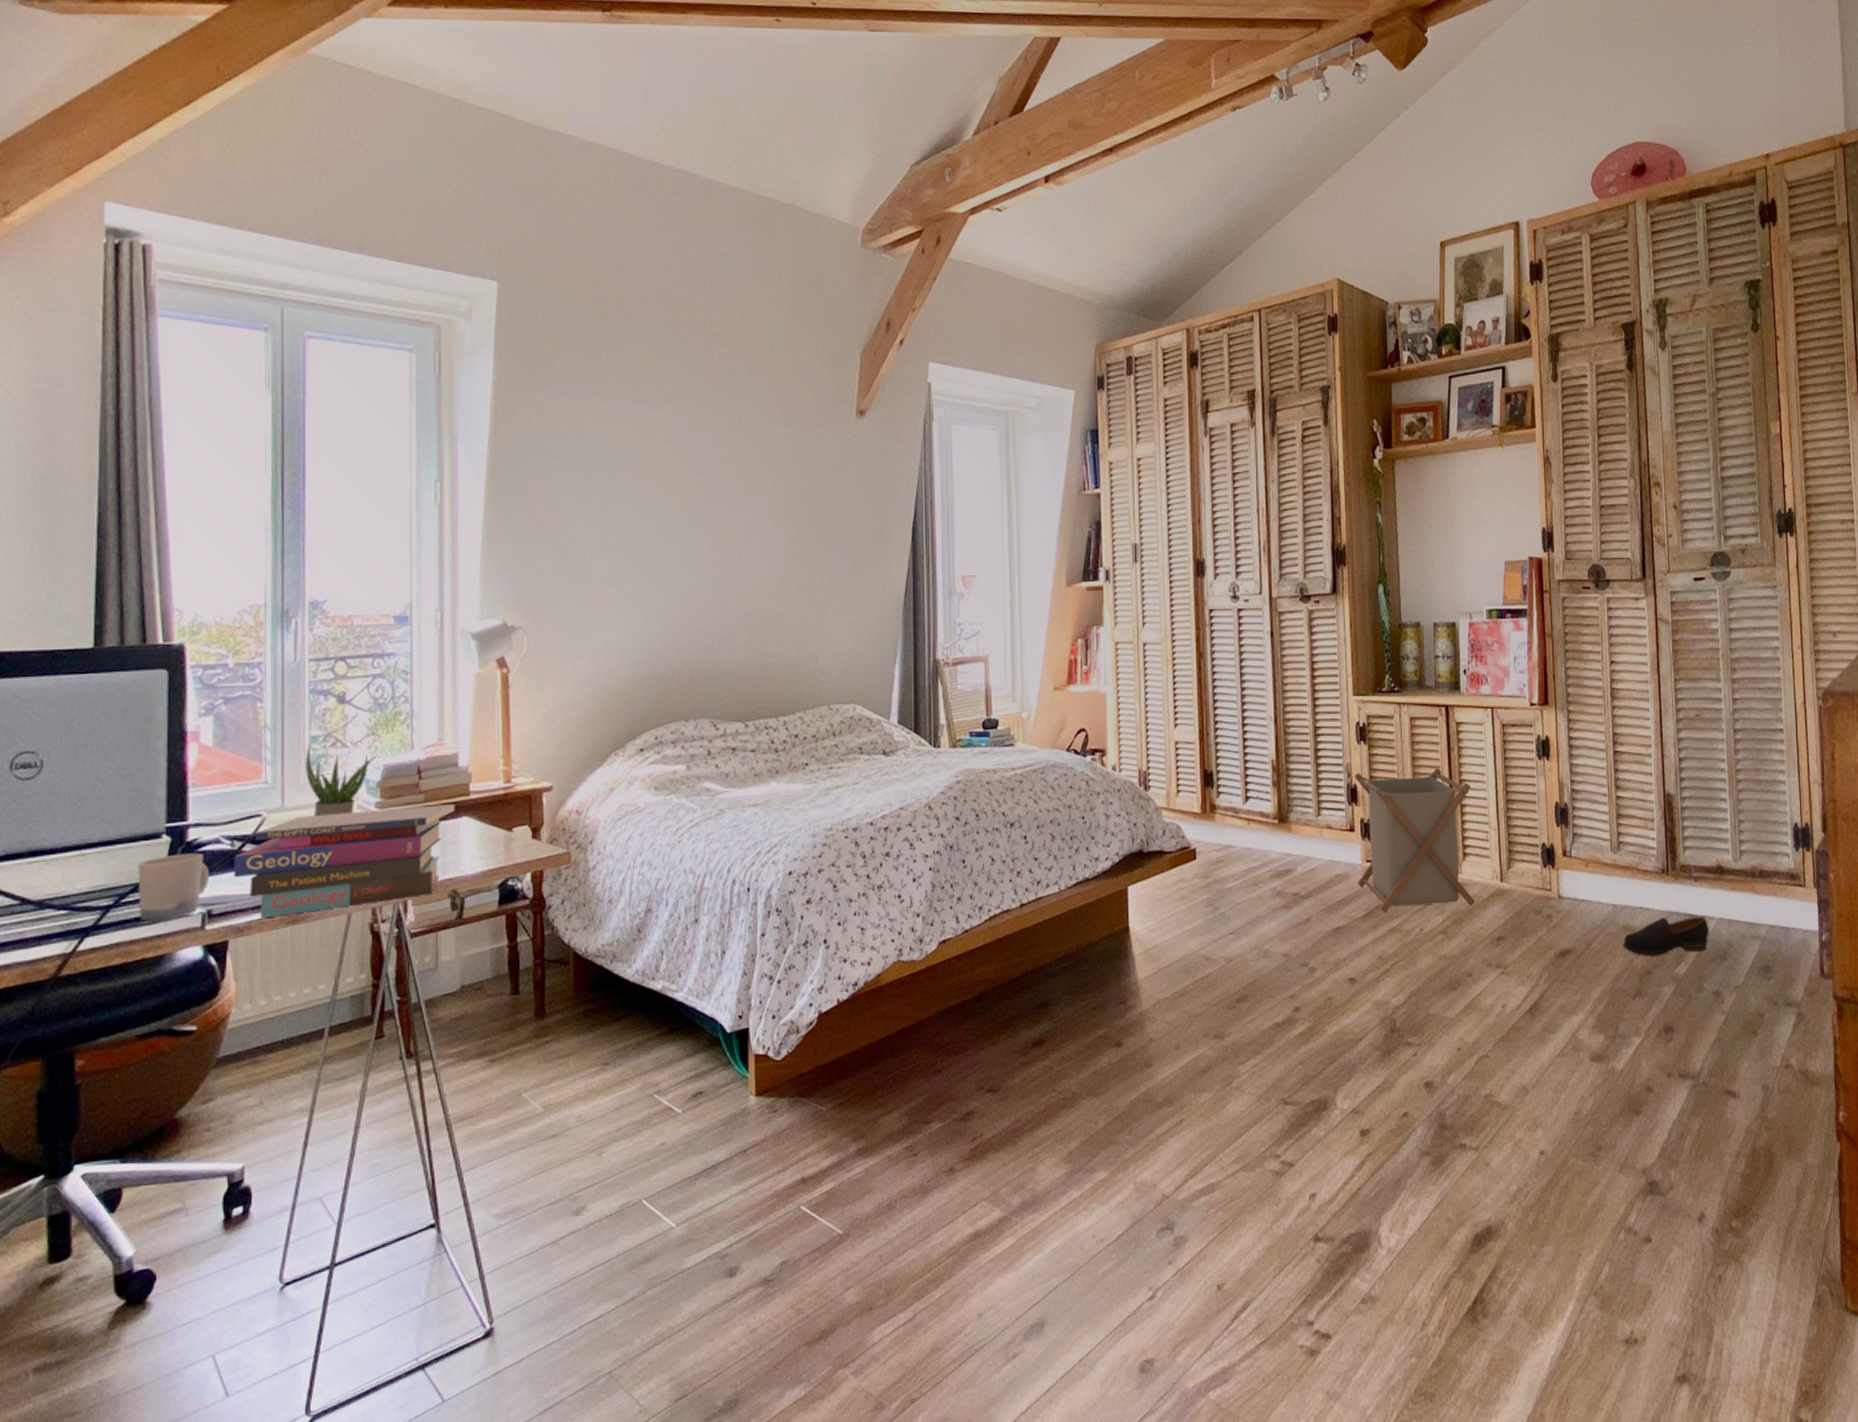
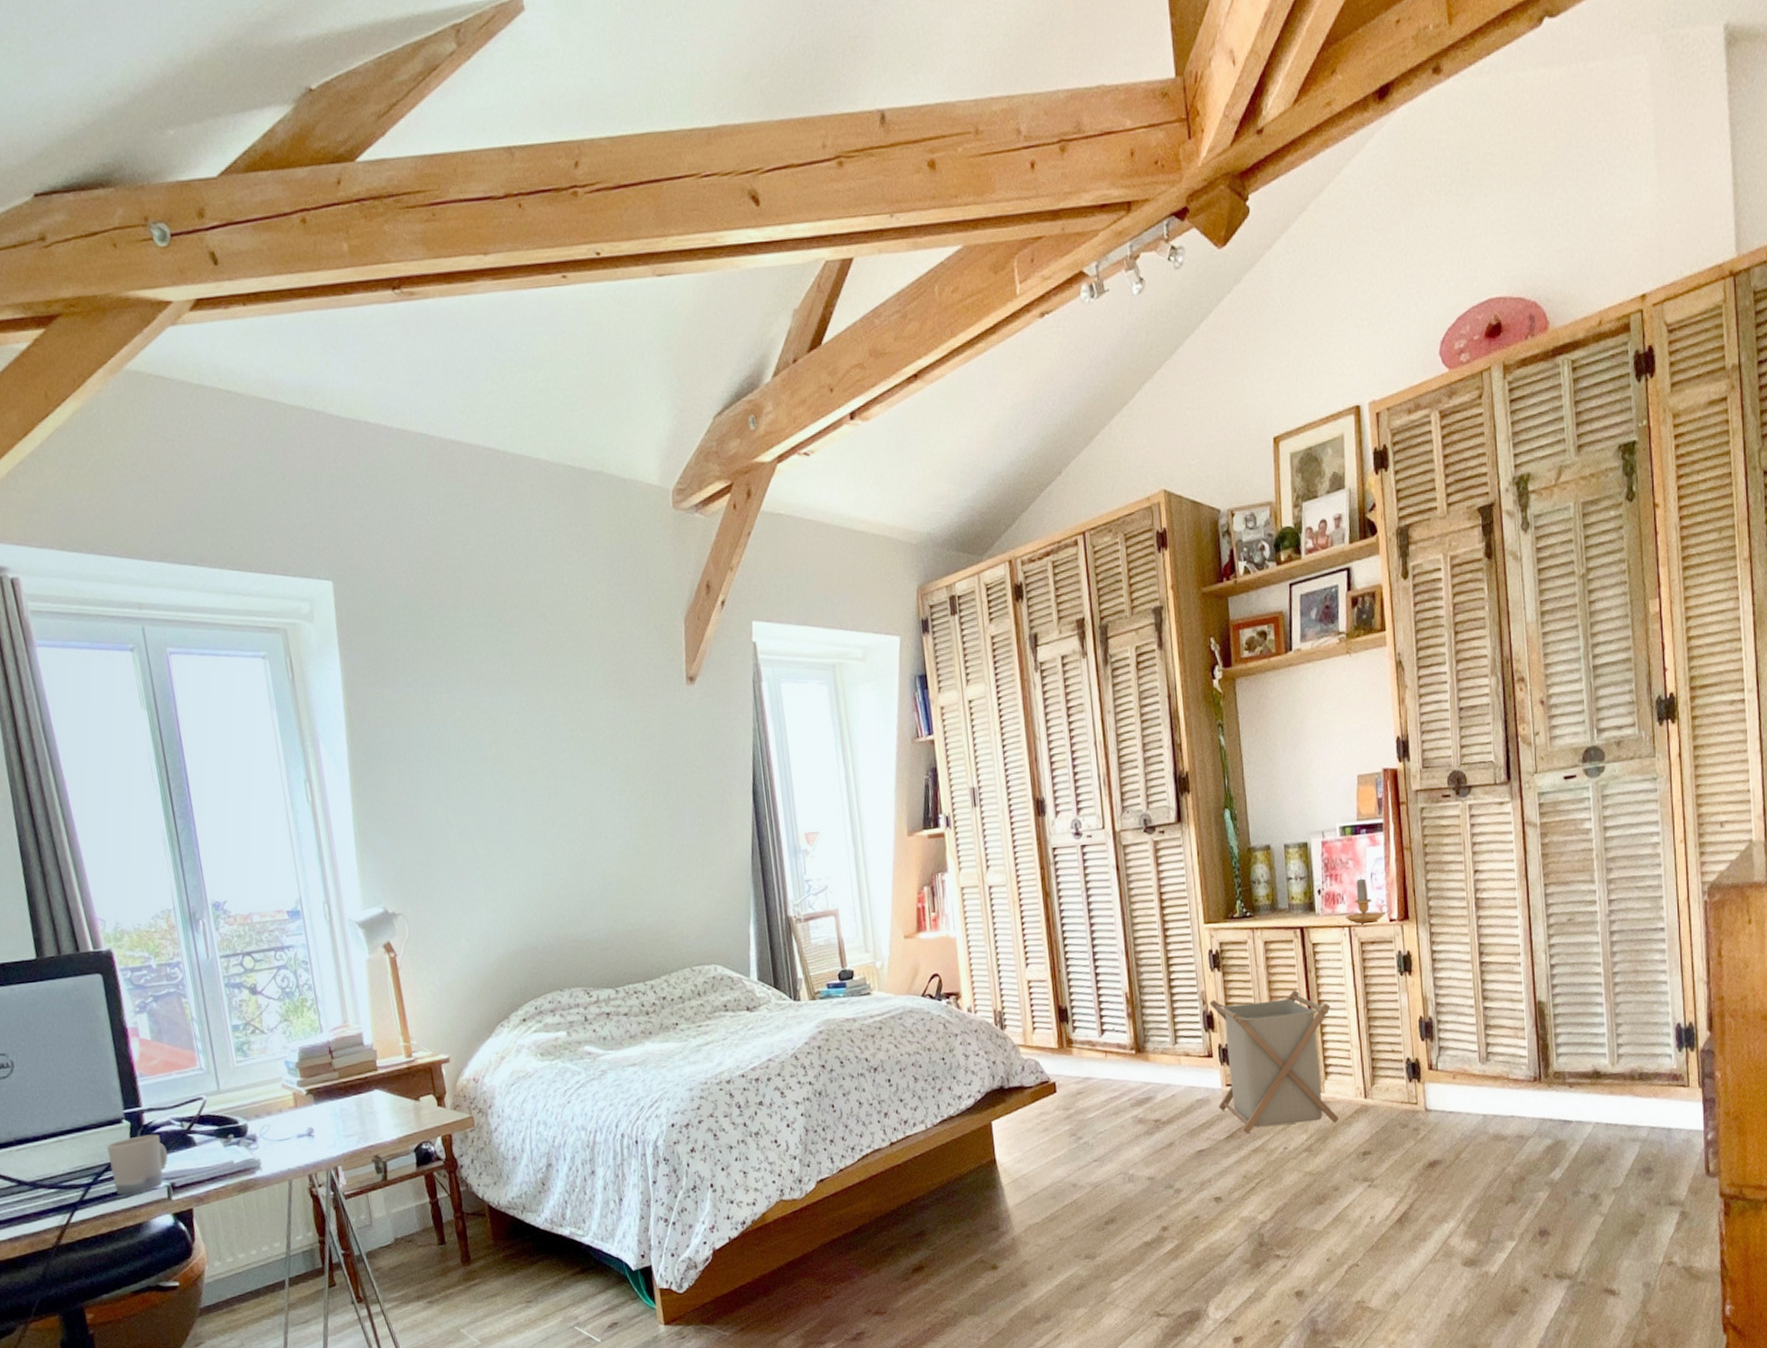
books: present [234,804,455,919] -> none [185,1079,367,1188]
potted plant: present [305,744,377,817] -> none [231,1033,292,1097]
candle: none [1489,660,1530,706] -> present [1346,877,1389,924]
shoe: present [1623,916,1709,956] -> none [1494,1122,1585,1163]

